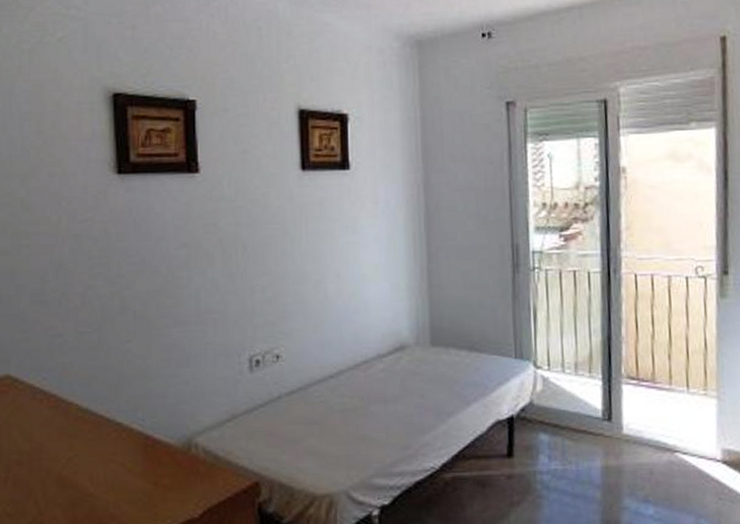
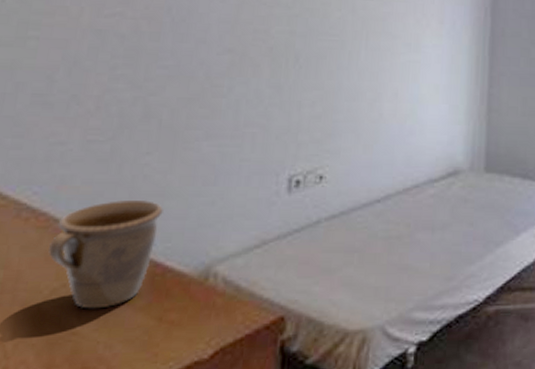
mug: none [61,382,148,475] -> present [48,200,165,309]

